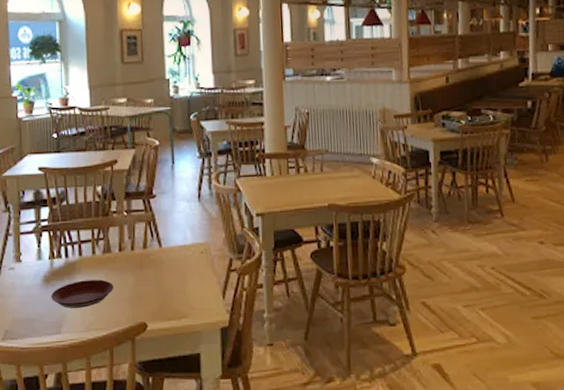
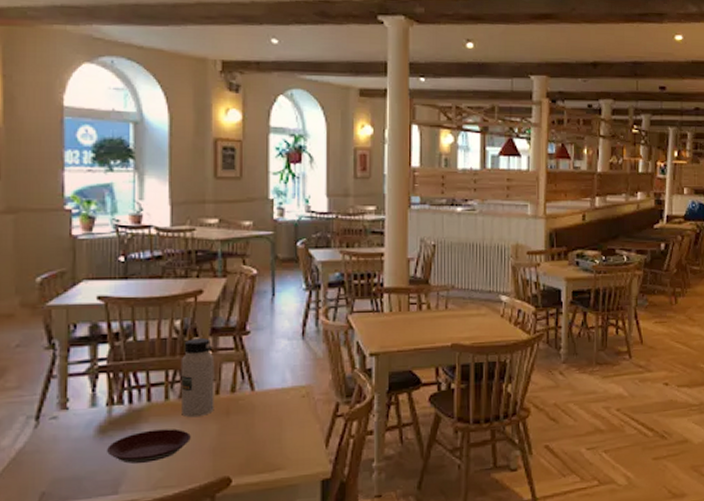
water bottle: none [103,202,131,269] -> present [180,338,215,417]

